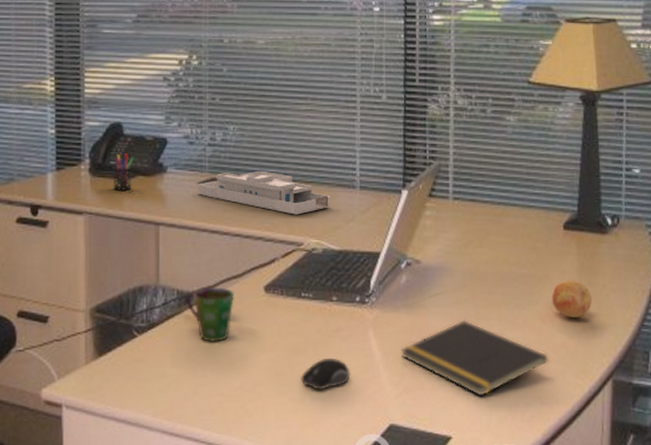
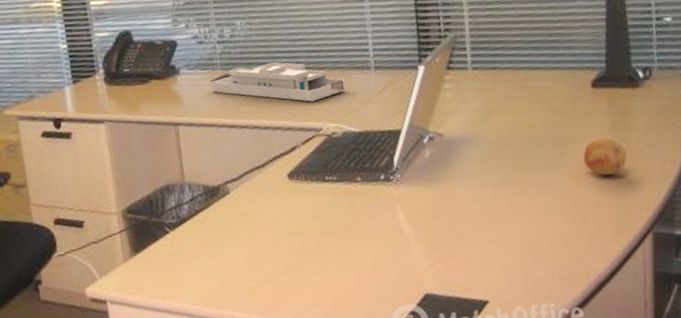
pen holder: present [112,153,134,192] -> none [126,60,147,98]
cup: present [186,287,235,342] -> none [212,179,260,232]
computer mouse: present [301,357,350,390] -> none [332,236,382,268]
notepad: present [400,319,548,396] -> none [430,187,584,260]

